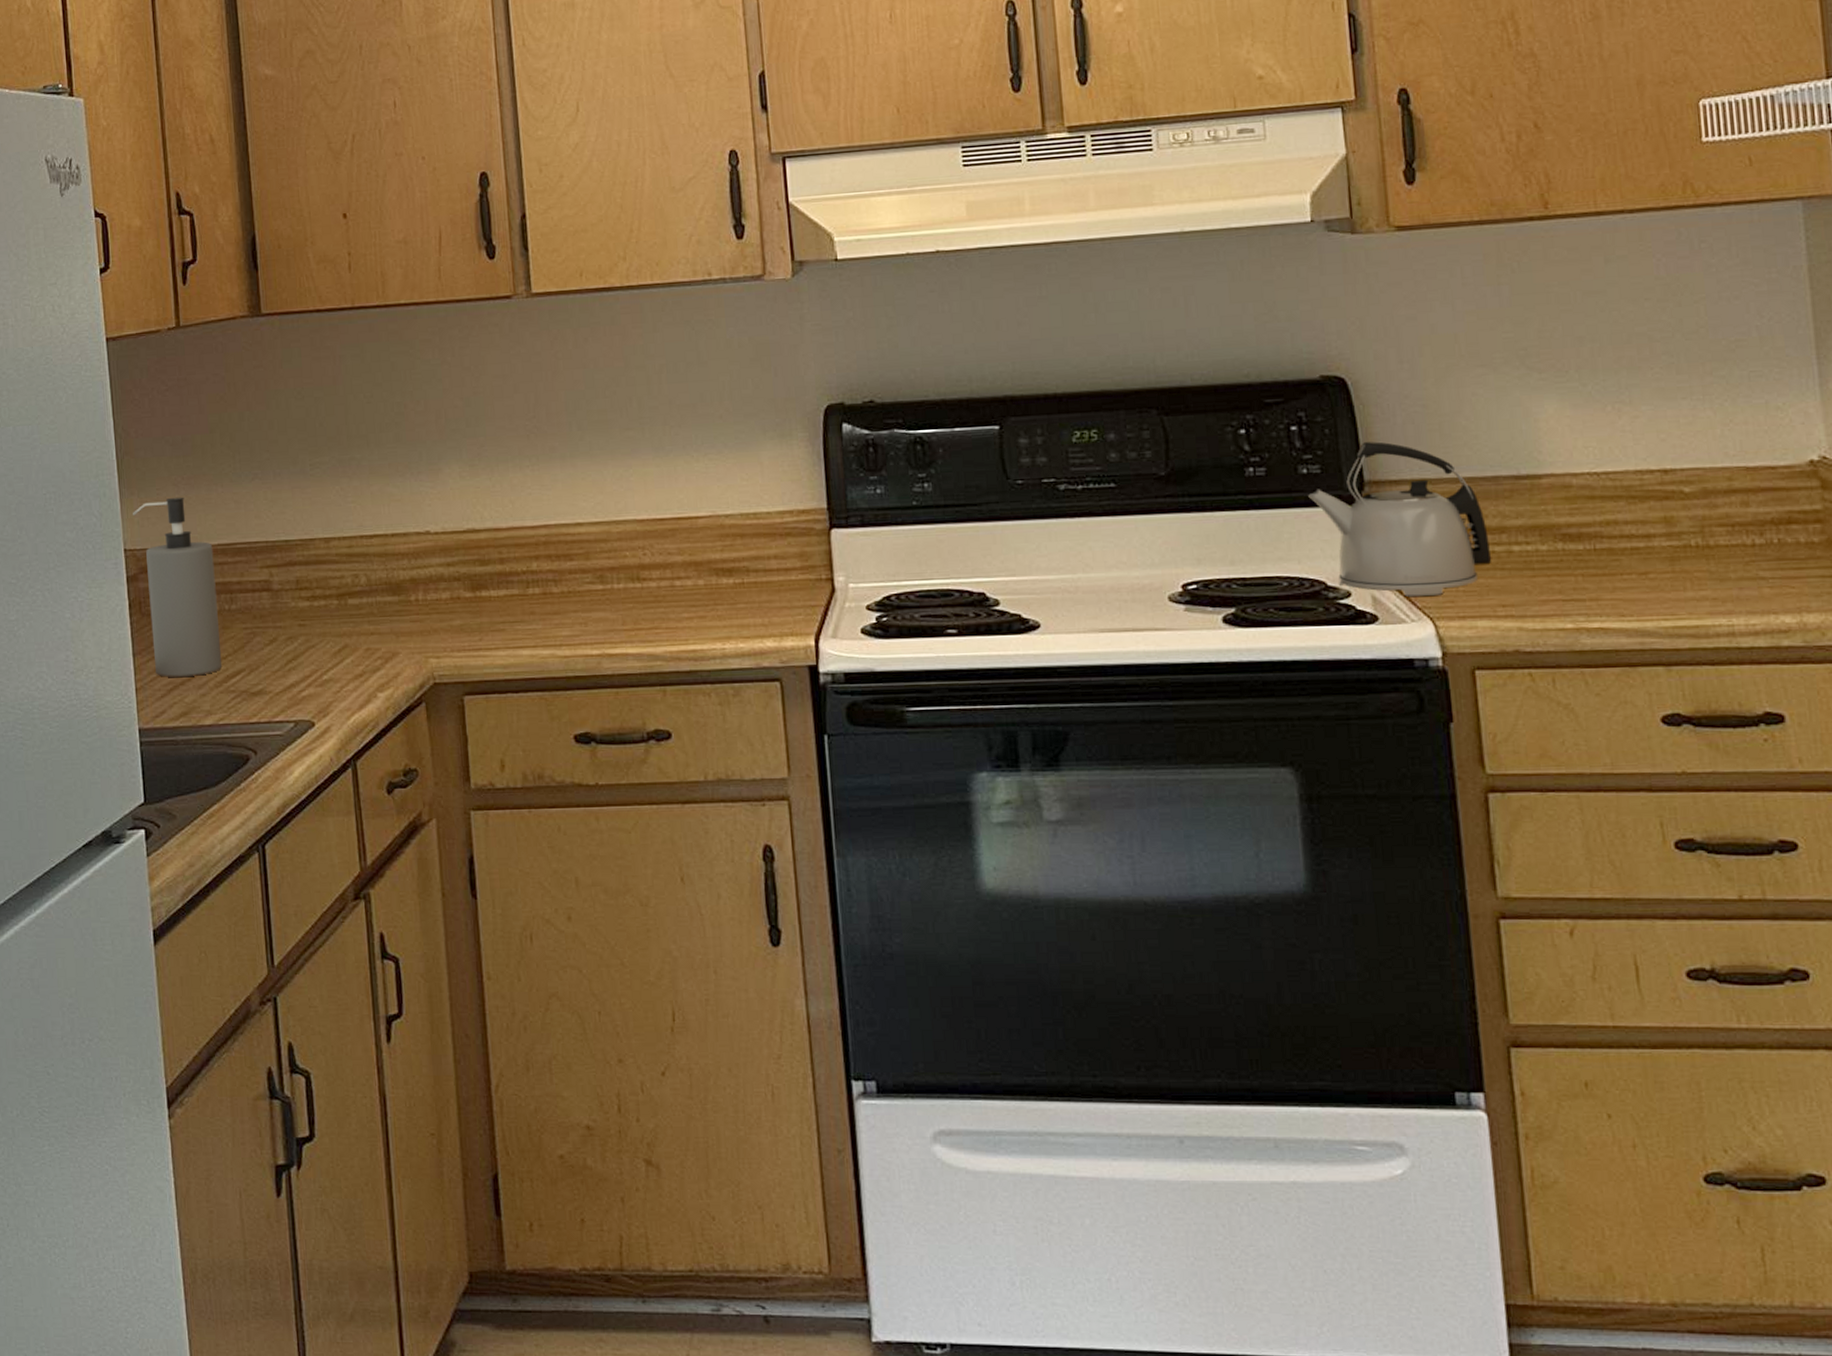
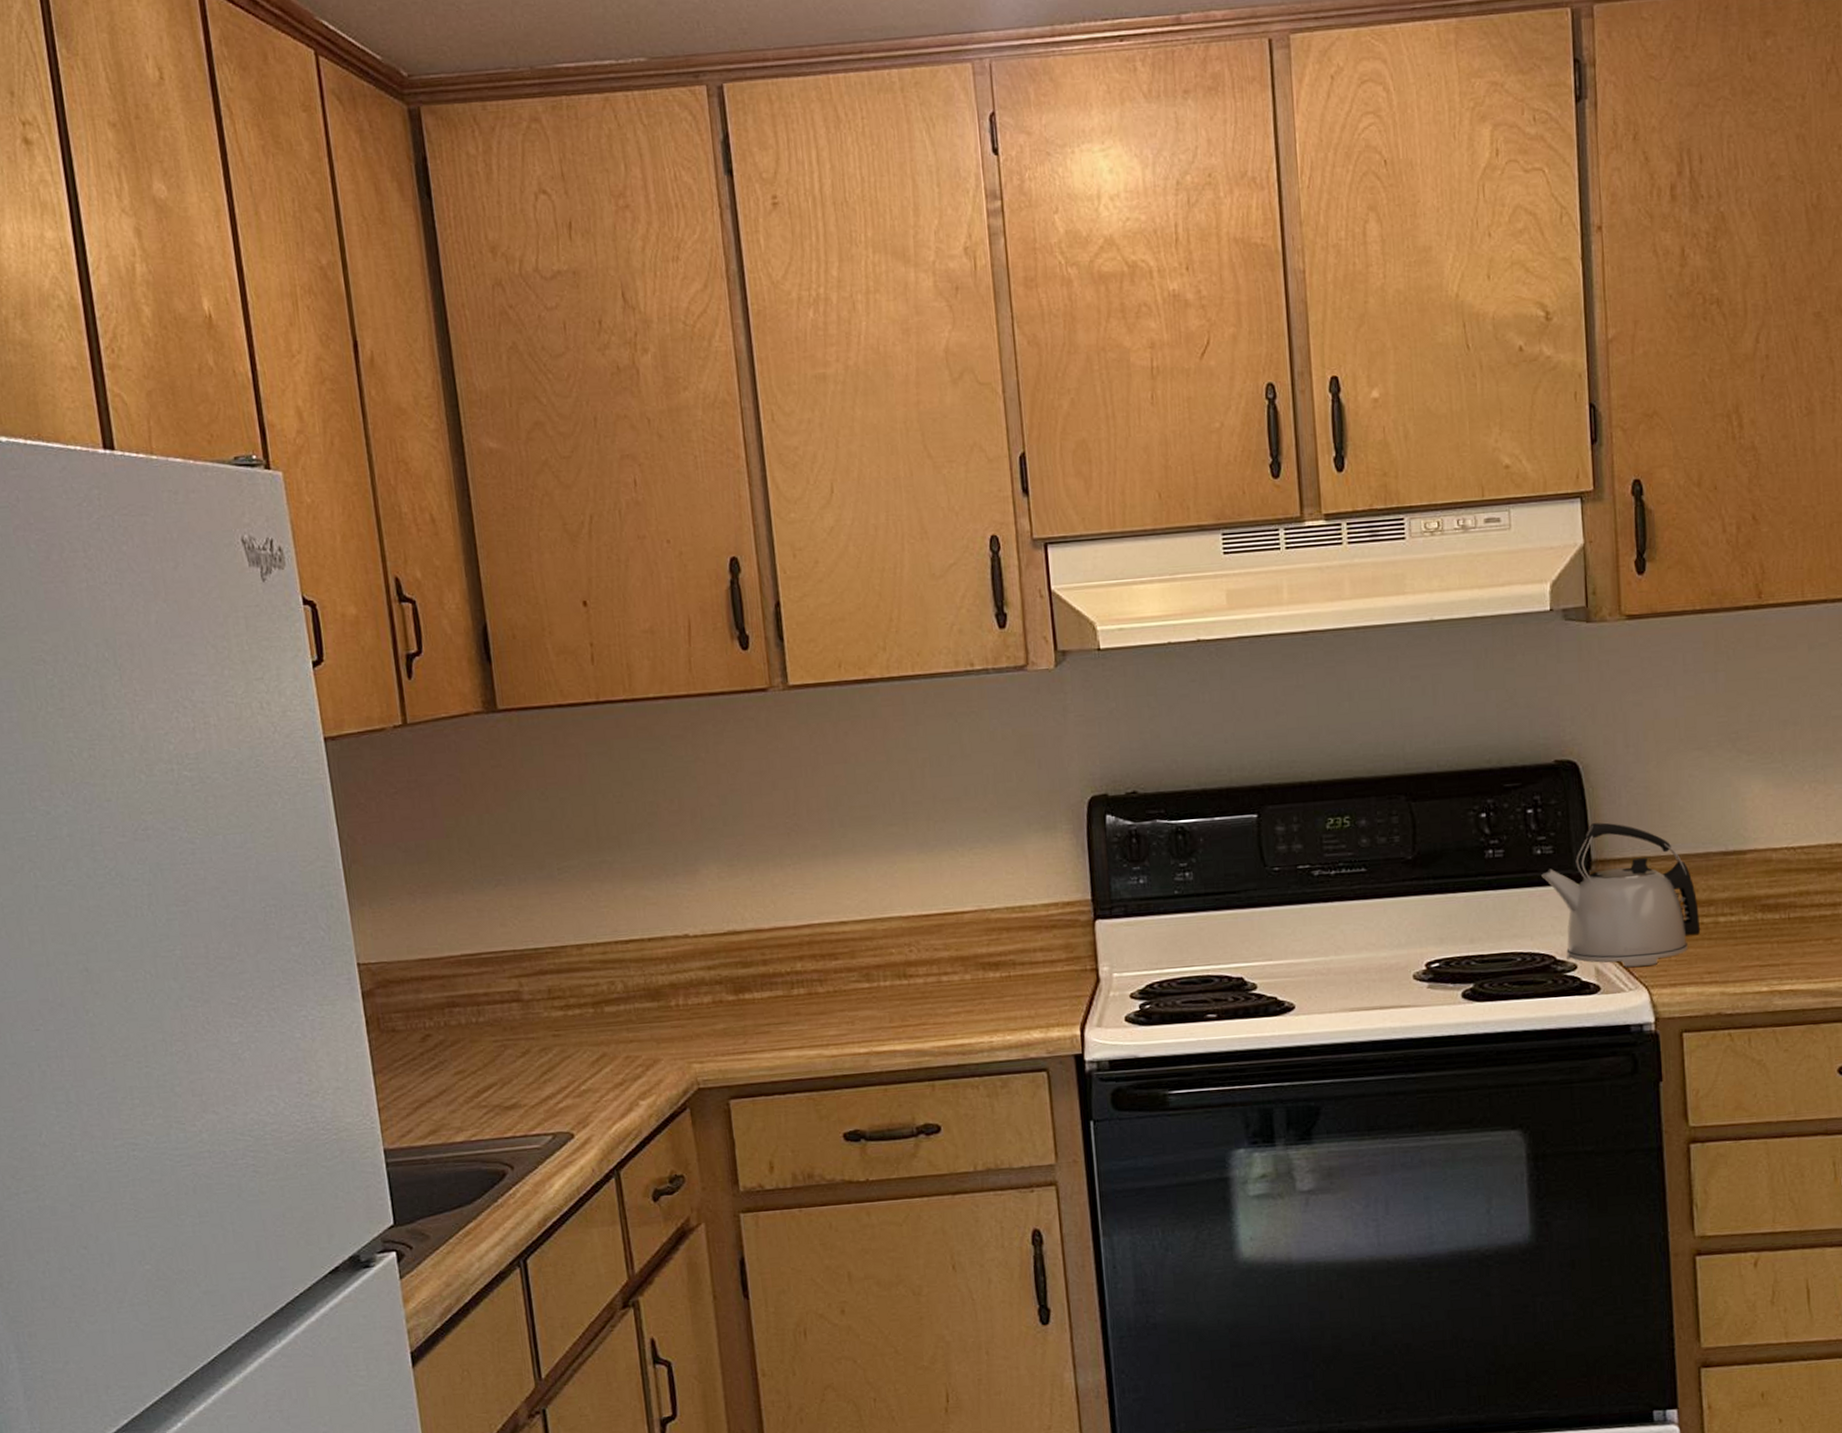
soap dispenser: present [133,497,223,677] -> none [365,906,472,1095]

